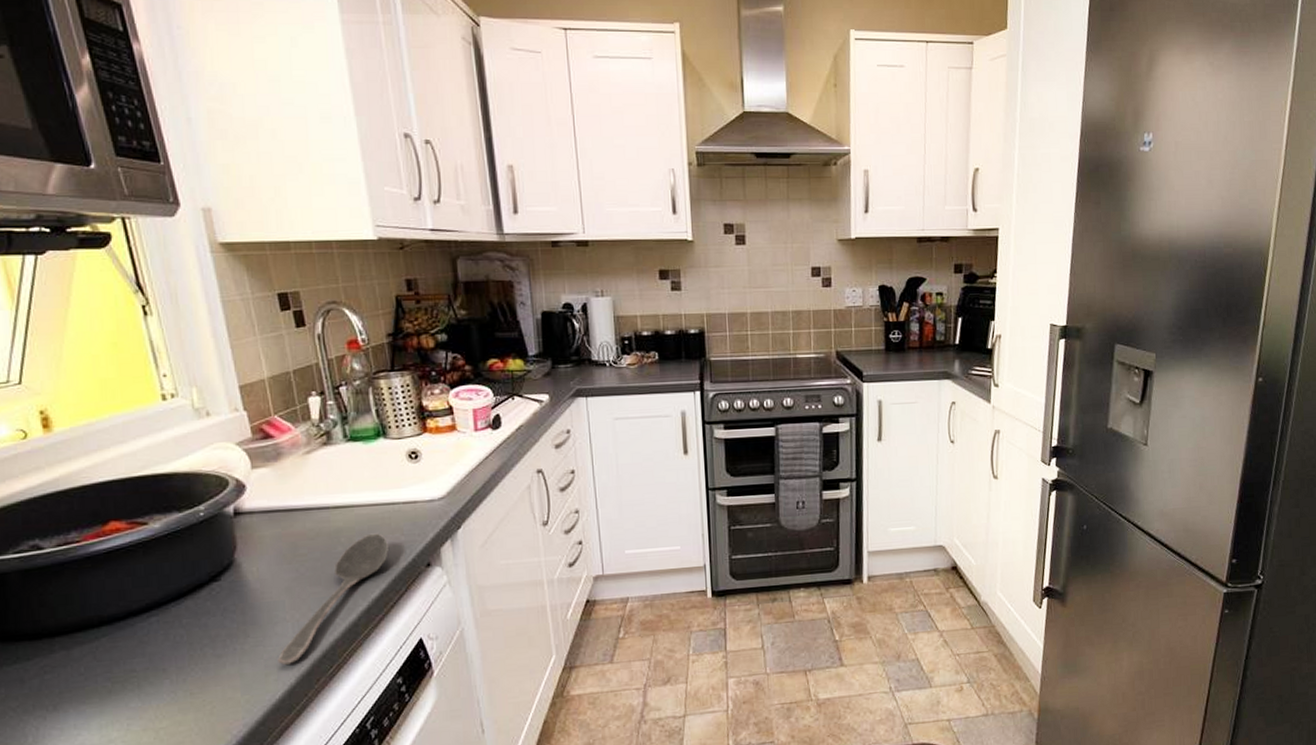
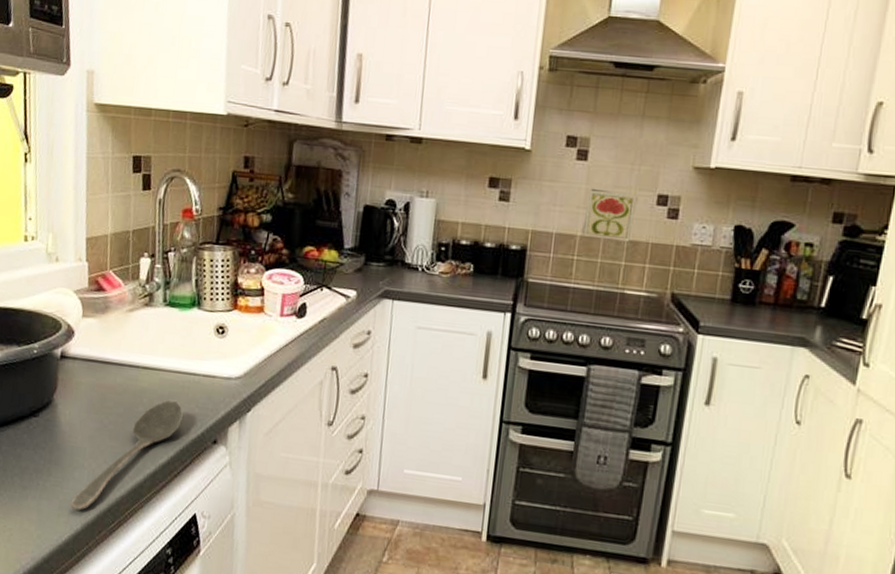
decorative tile: none [751,268,795,313] -> present [582,188,638,242]

